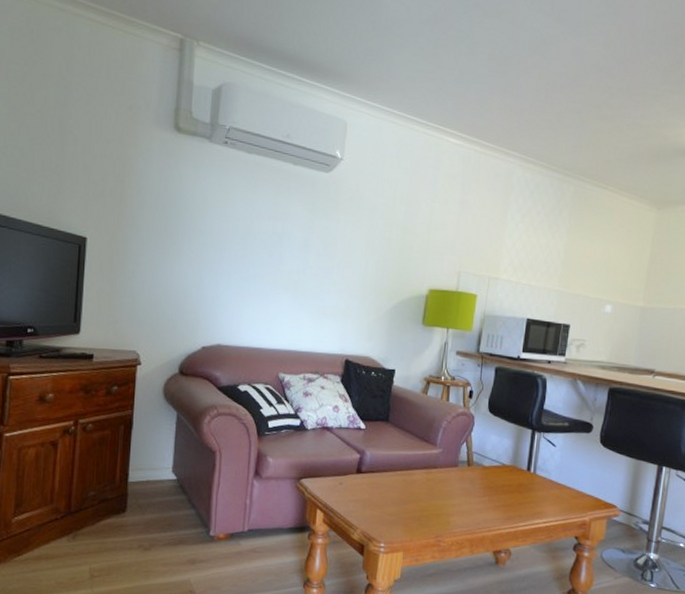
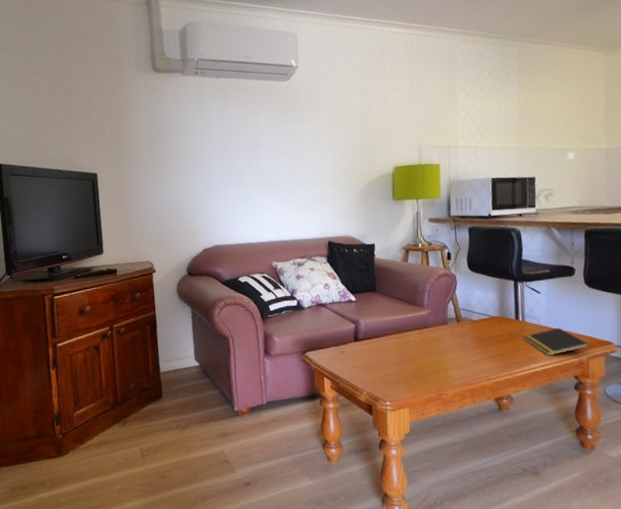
notepad: none [531,485,594,513] -> present [523,328,589,356]

